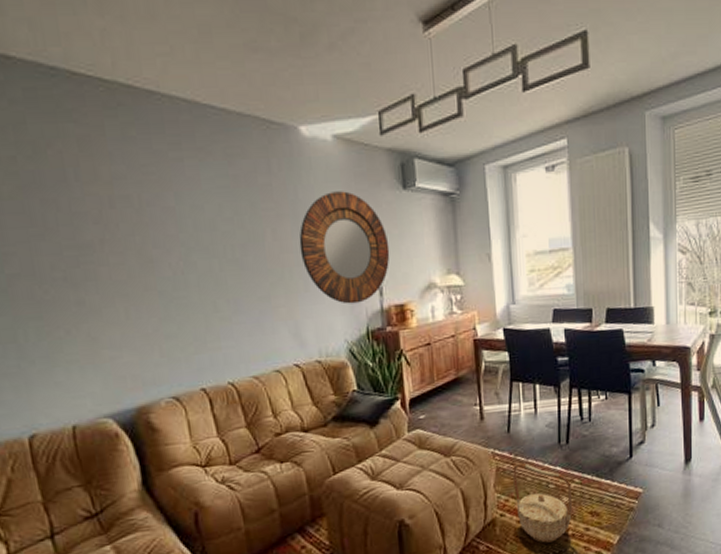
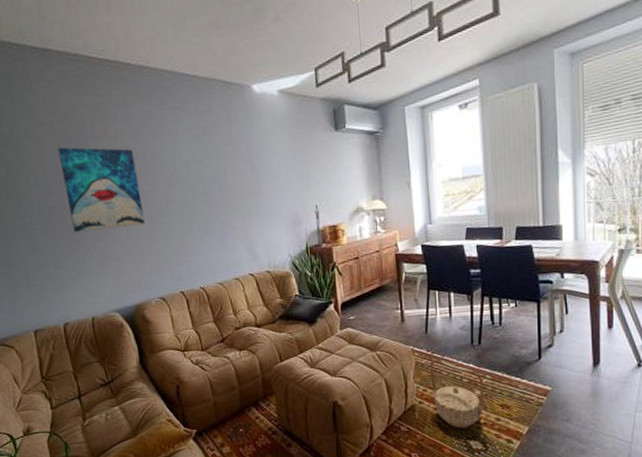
wall art: none [23,192,152,310] -> present [58,147,145,232]
home mirror: present [299,191,390,304] -> none [252,135,325,226]

